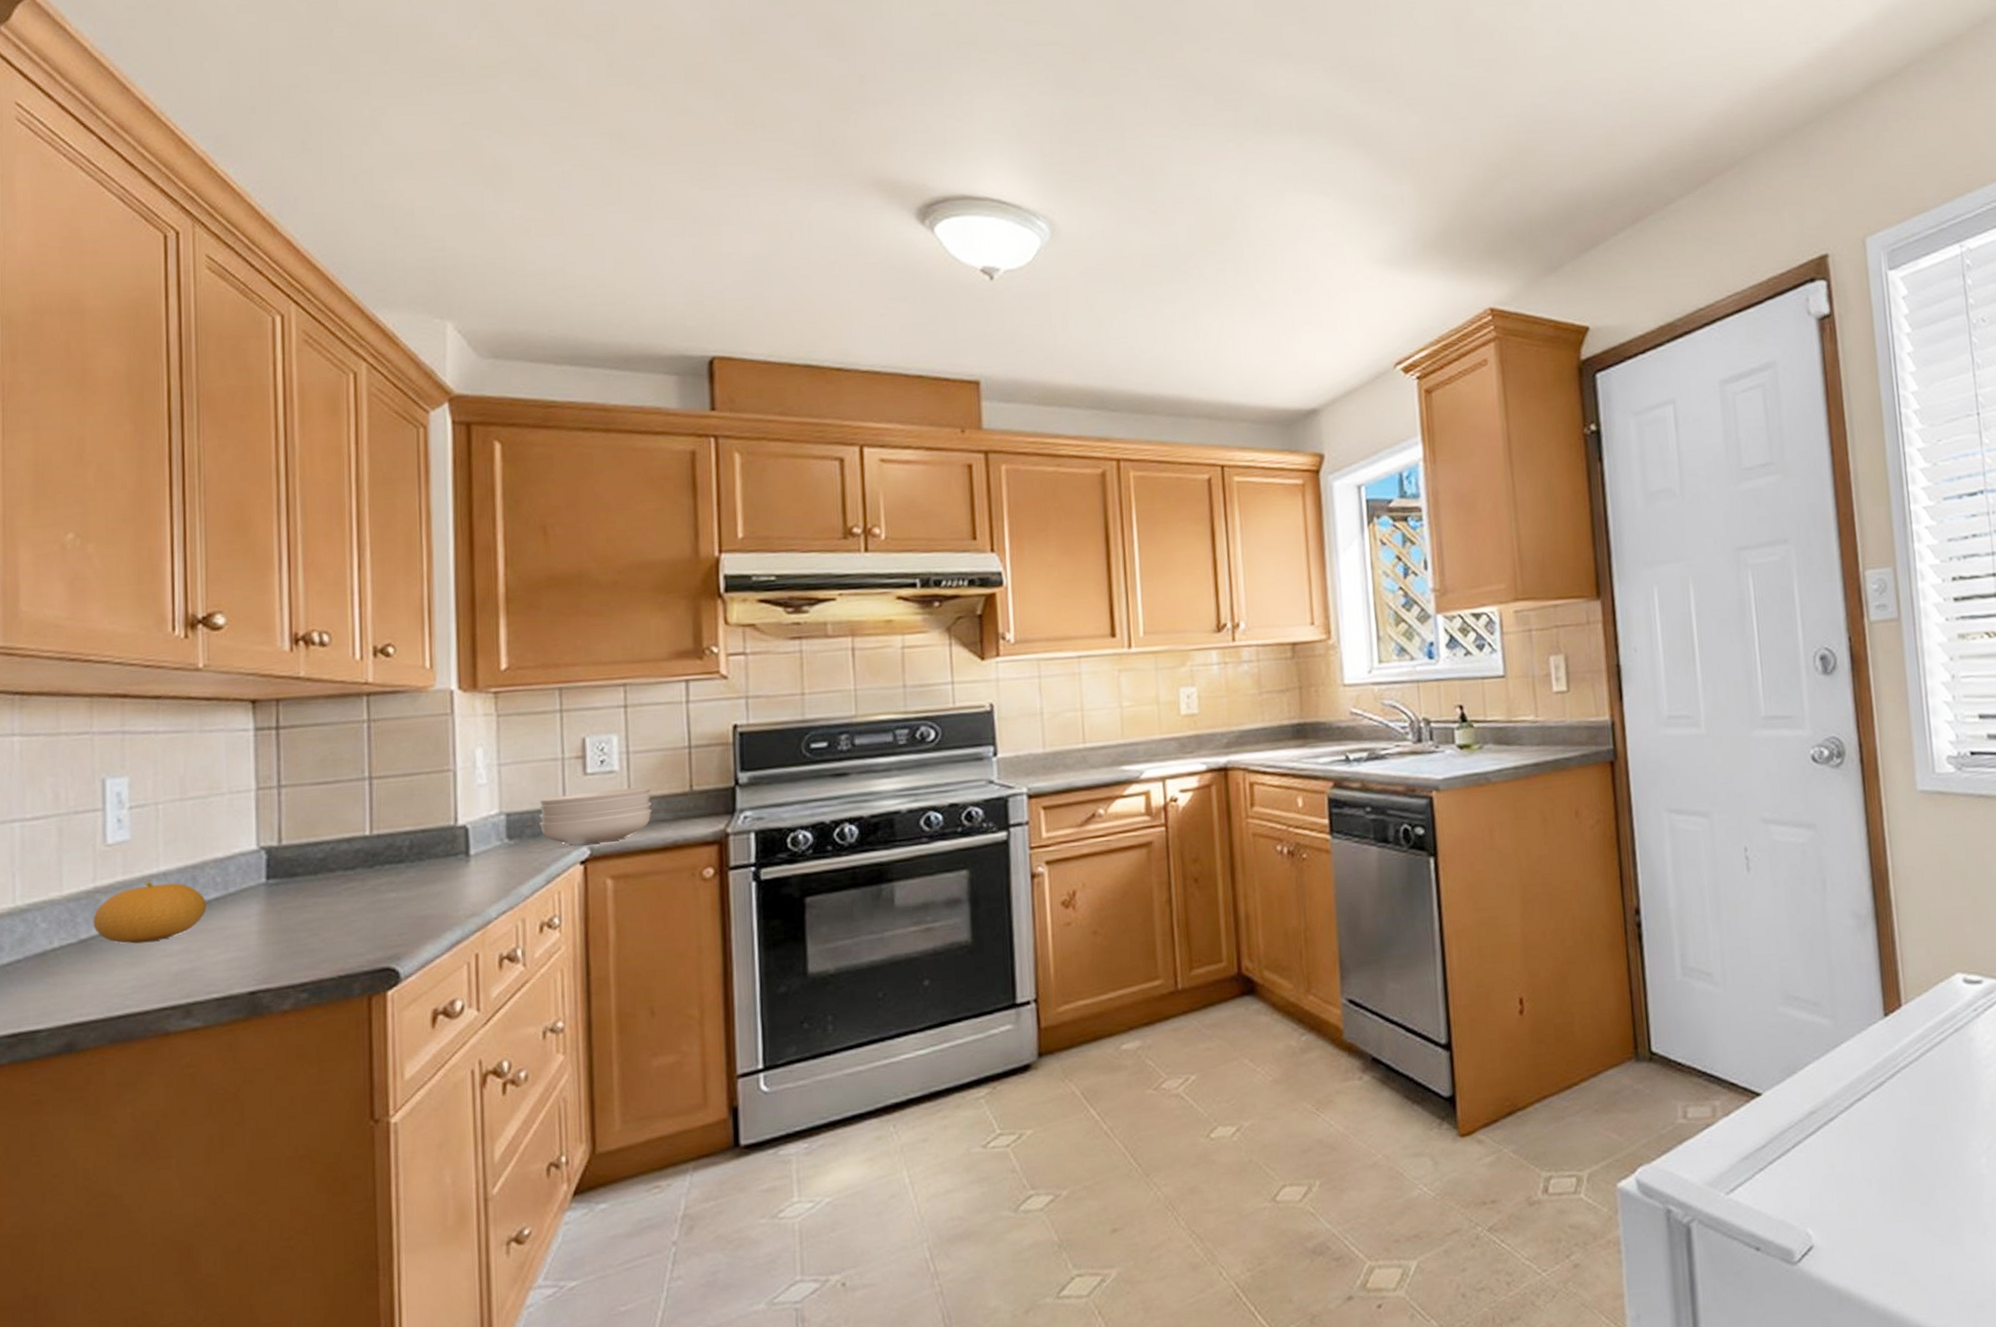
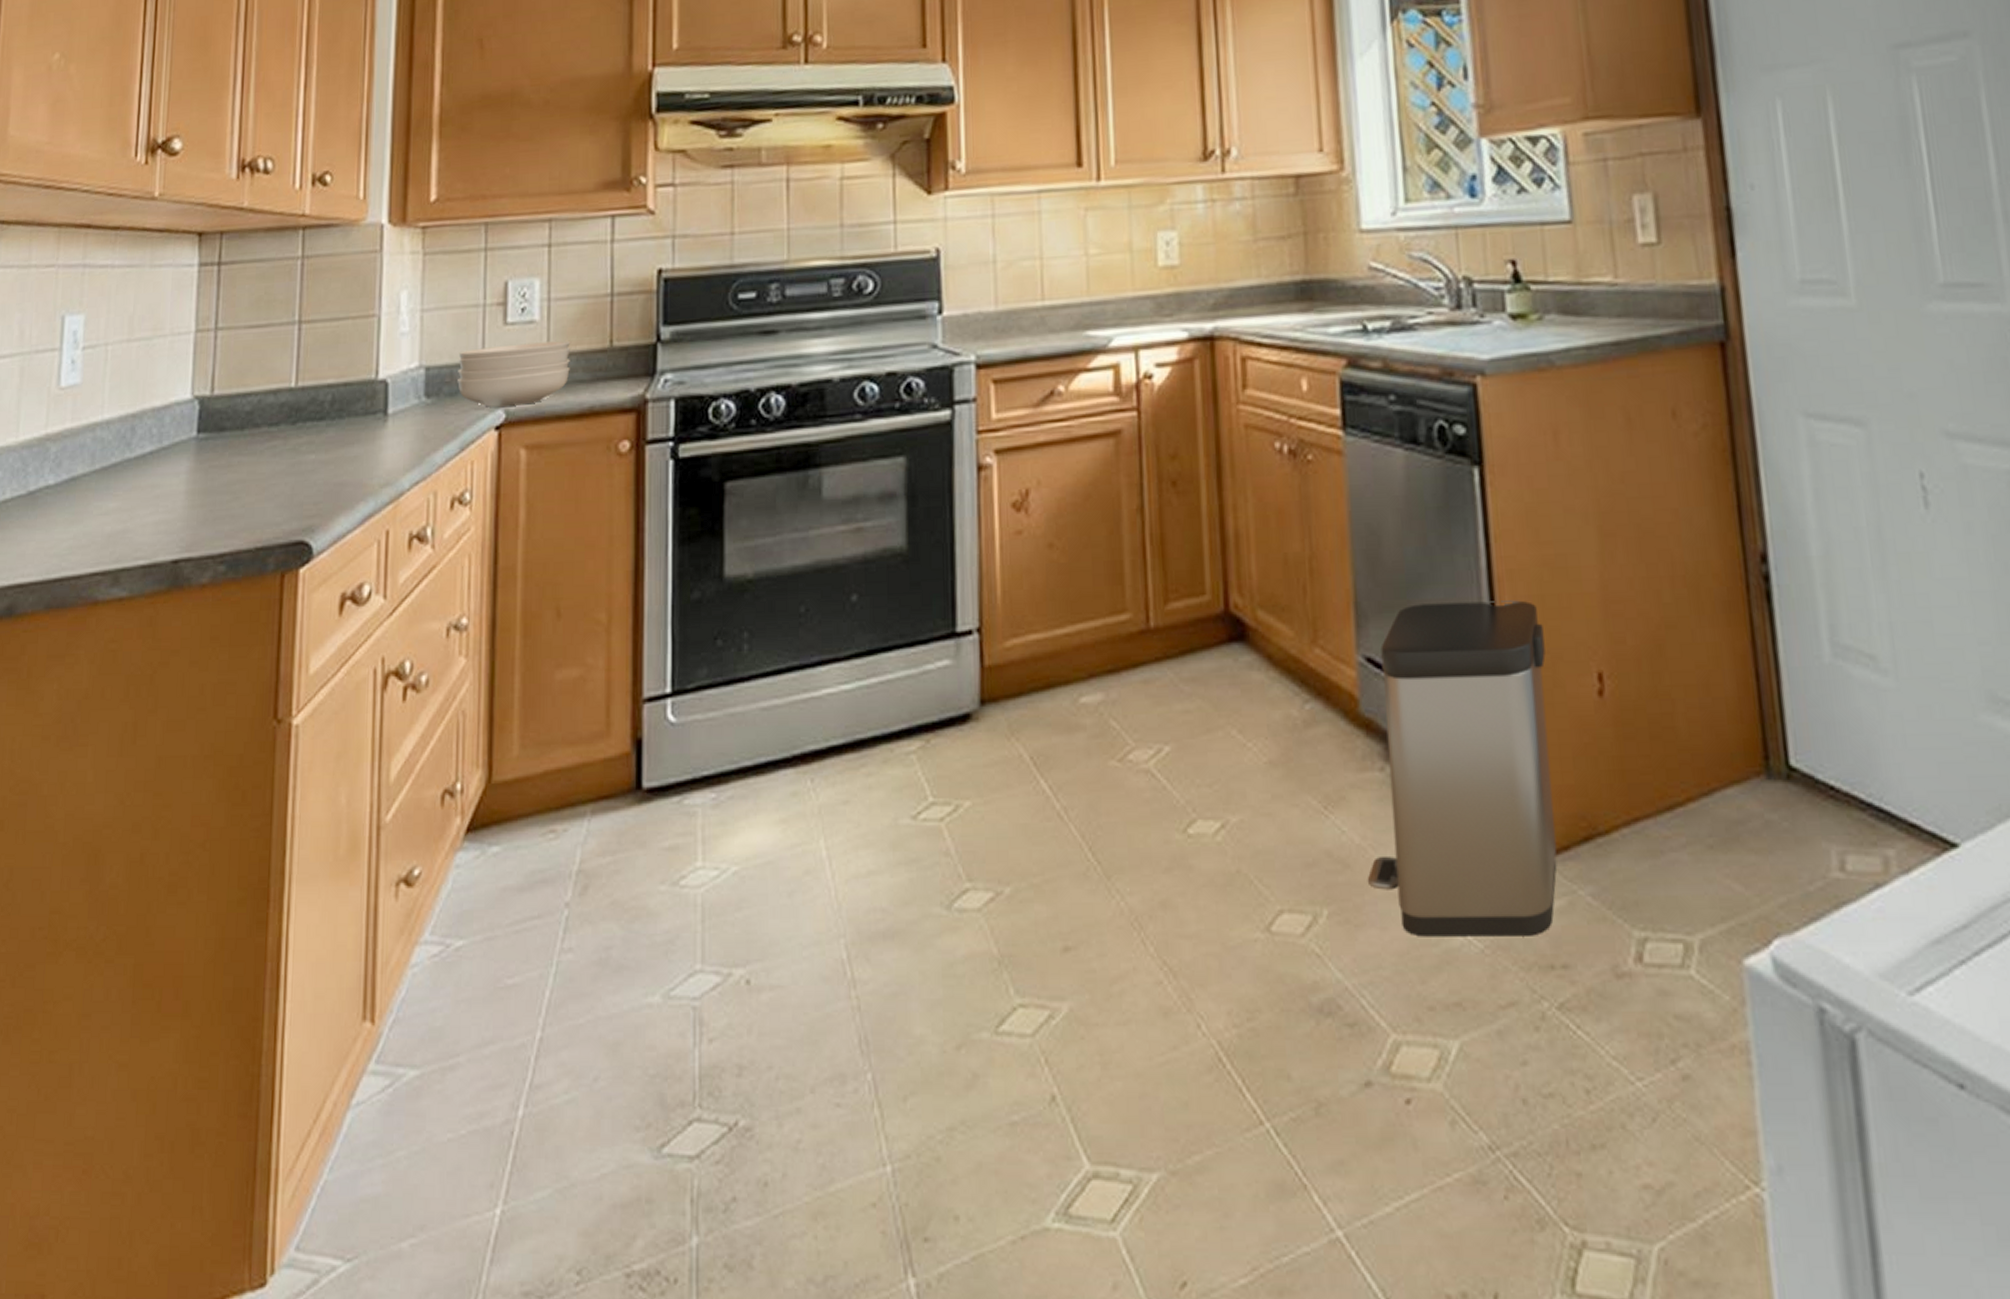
fruit: present [93,881,207,944] -> none [41,430,142,499]
pedal bin: none [1349,951,1489,1193] -> present [1367,600,1557,937]

